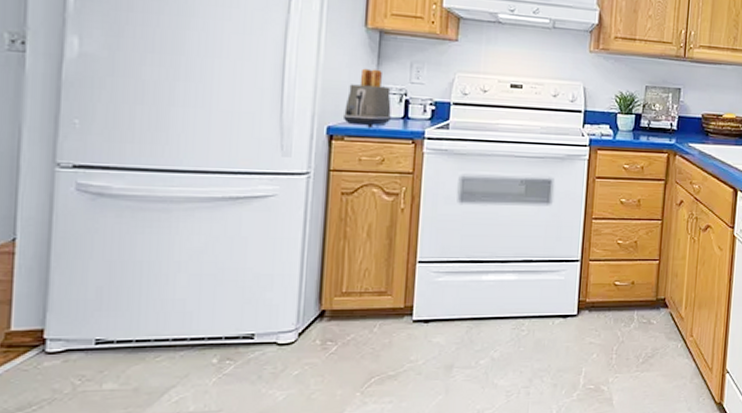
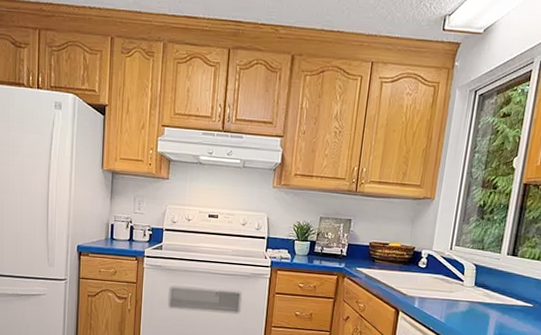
toaster: present [342,68,392,128] -> none [87,201,122,247]

